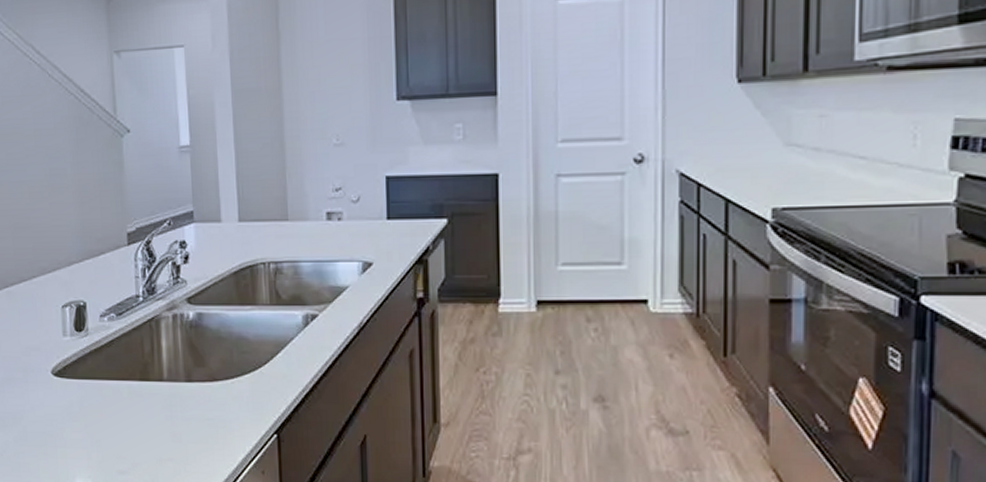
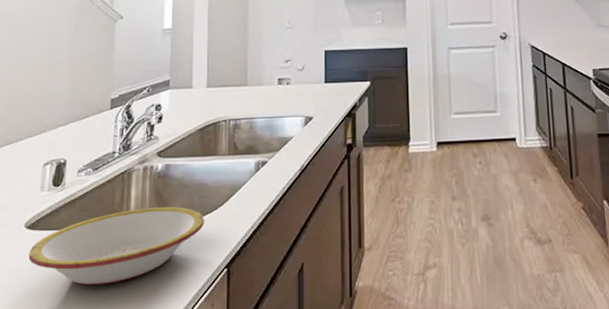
bowl: none [60,361,248,441] -> present [28,207,205,286]

